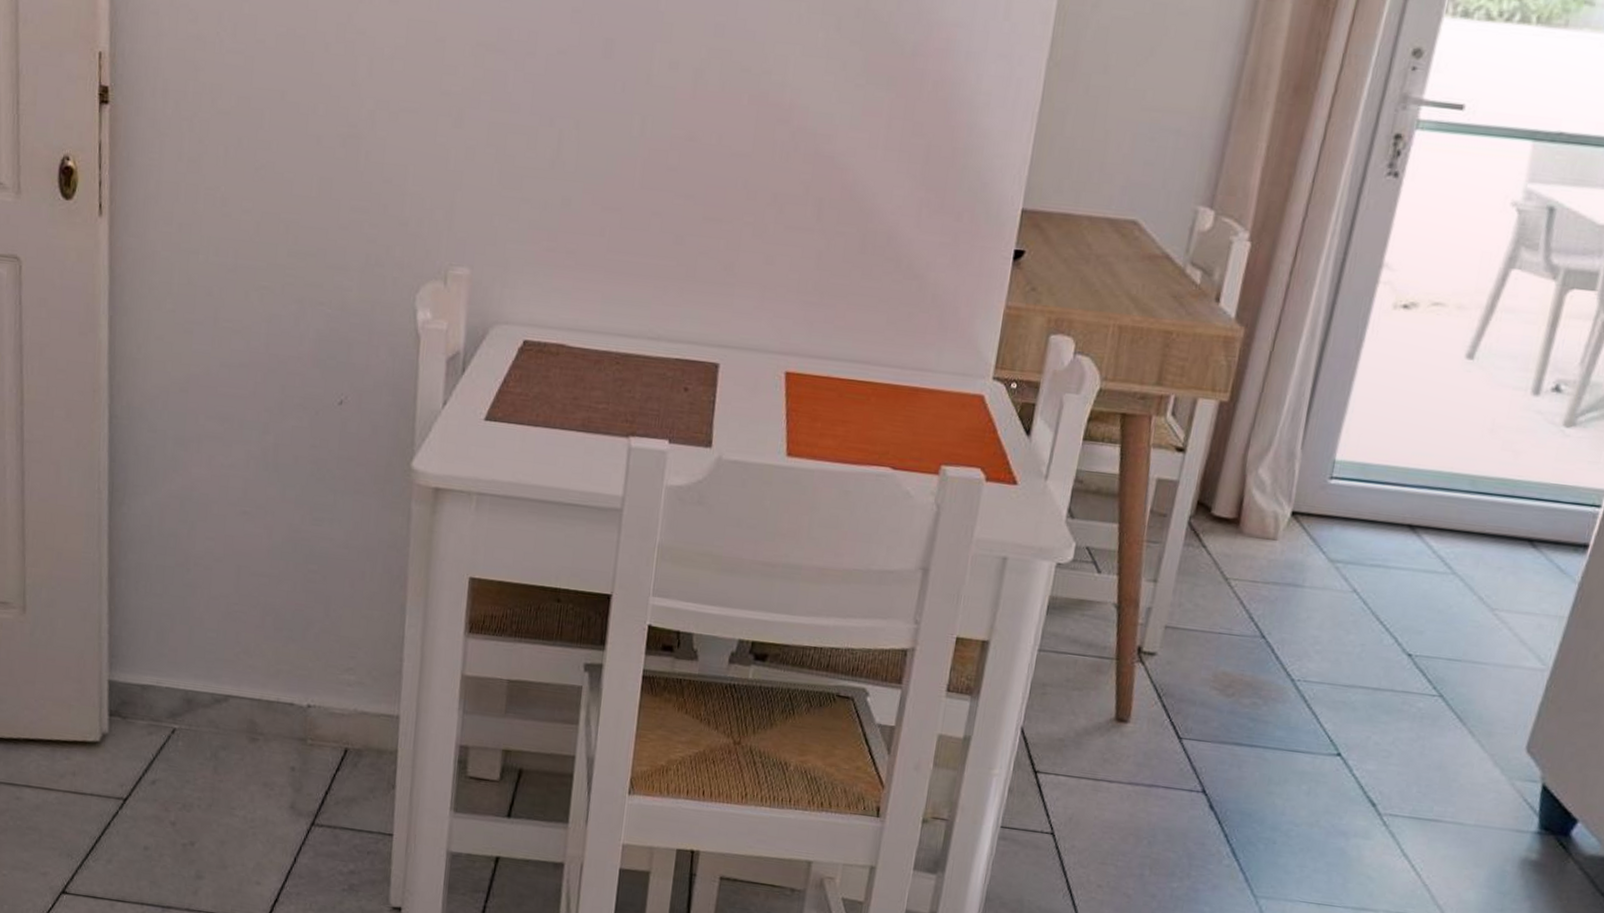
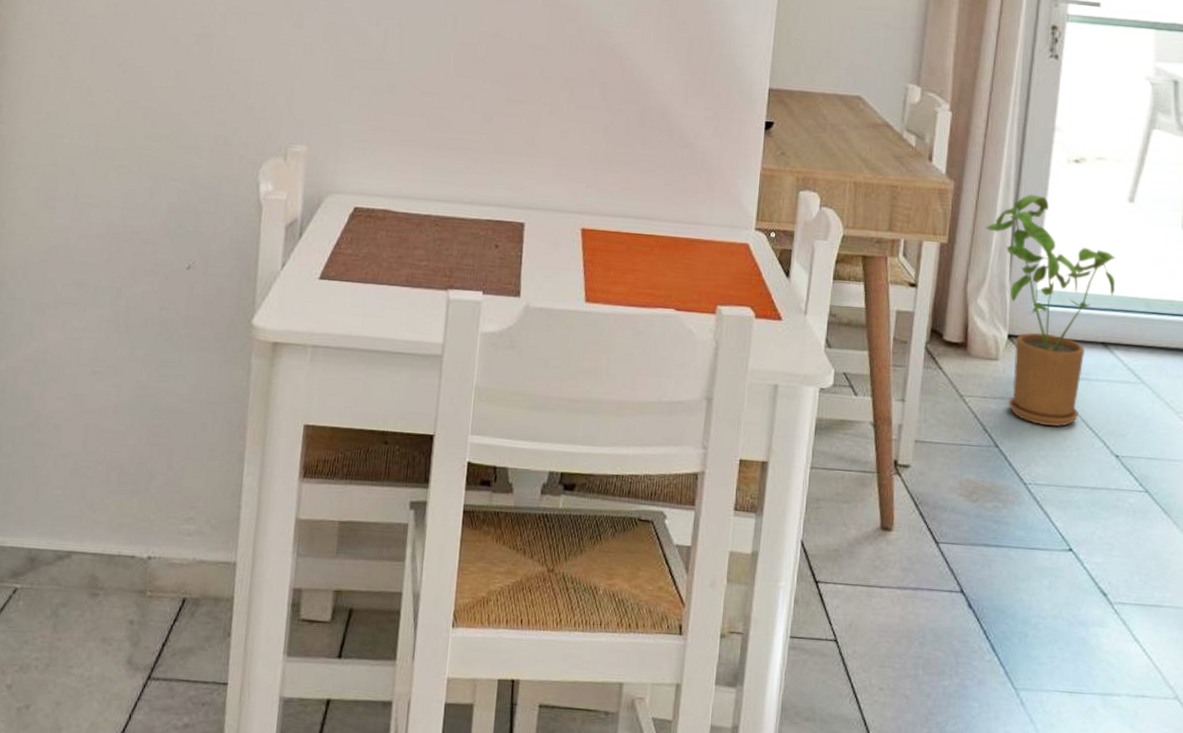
house plant: none [1279,345,1442,620] -> present [986,194,1117,427]

